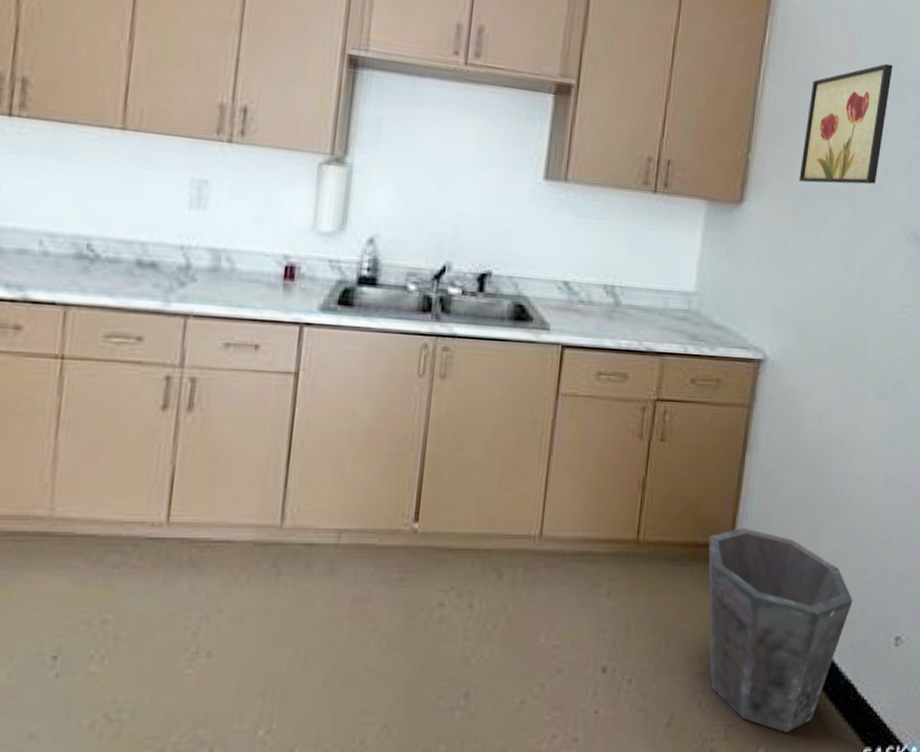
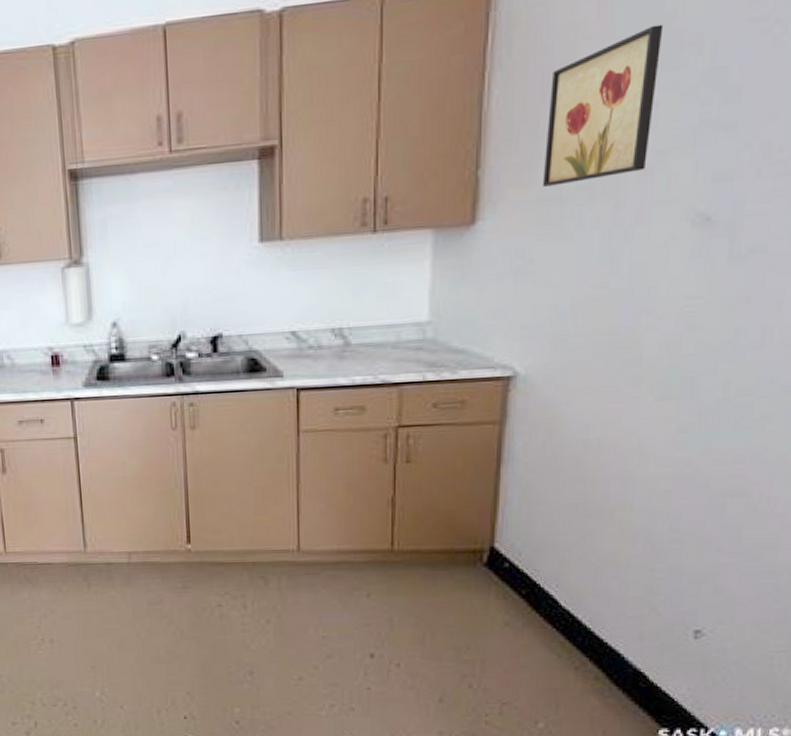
waste bin: present [708,527,853,734] -> none [466,534,639,713]

